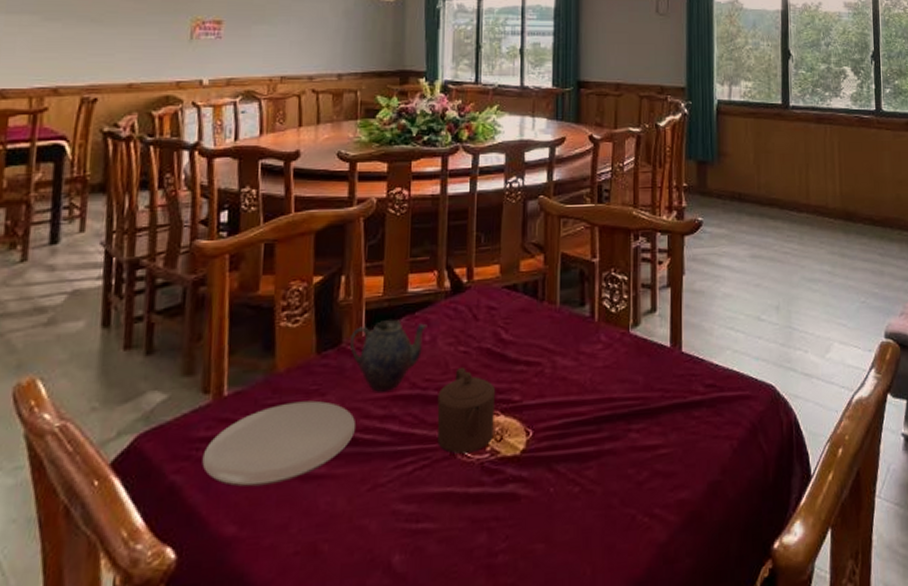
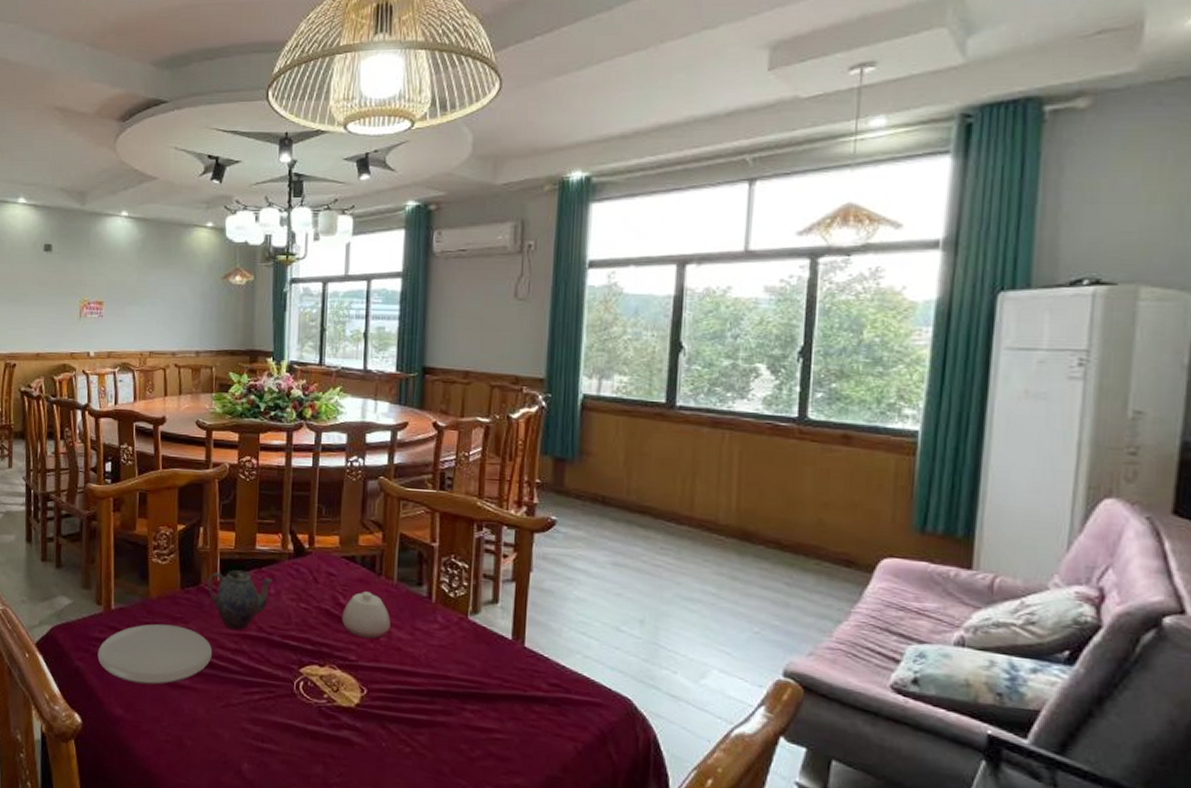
teapot: present [437,366,496,454] -> none [280,621,334,696]
sugar bowl: none [504,321,555,373] -> present [342,591,391,639]

